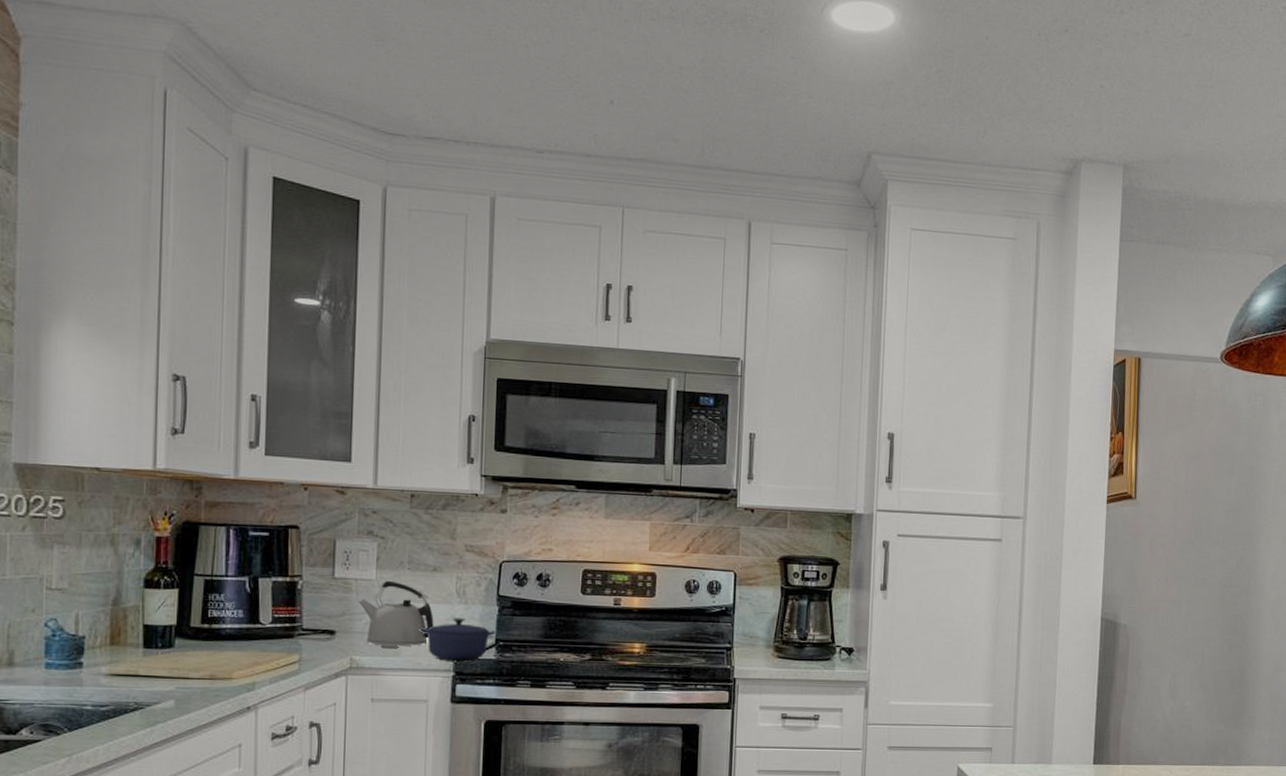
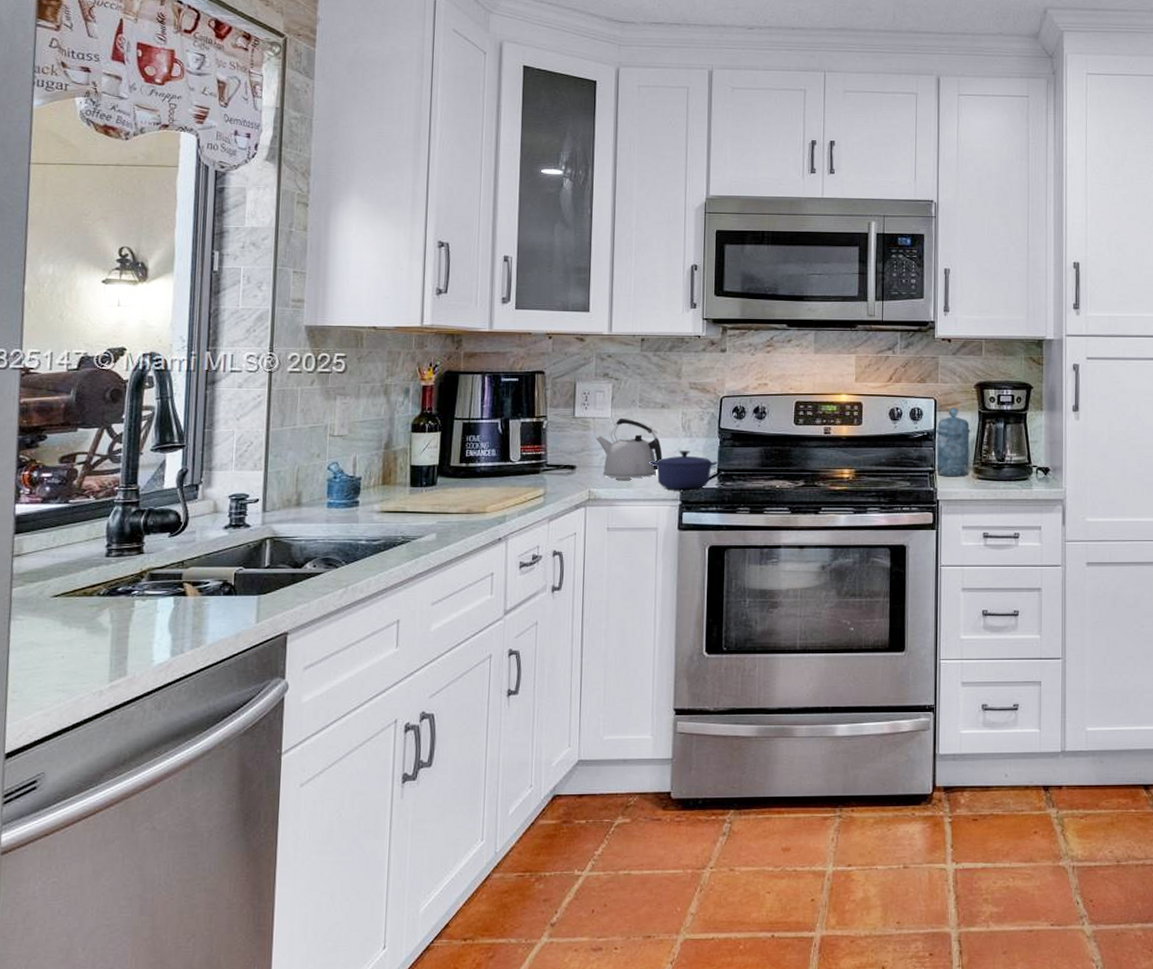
canister: none [734,581,772,655] -> present [936,407,971,477]

